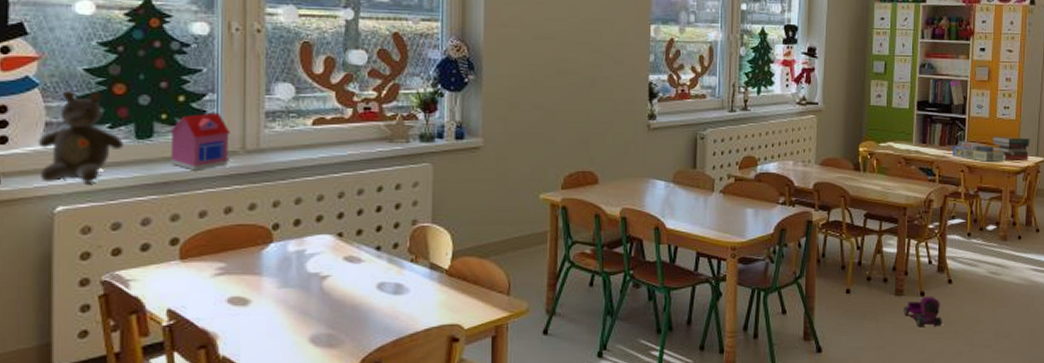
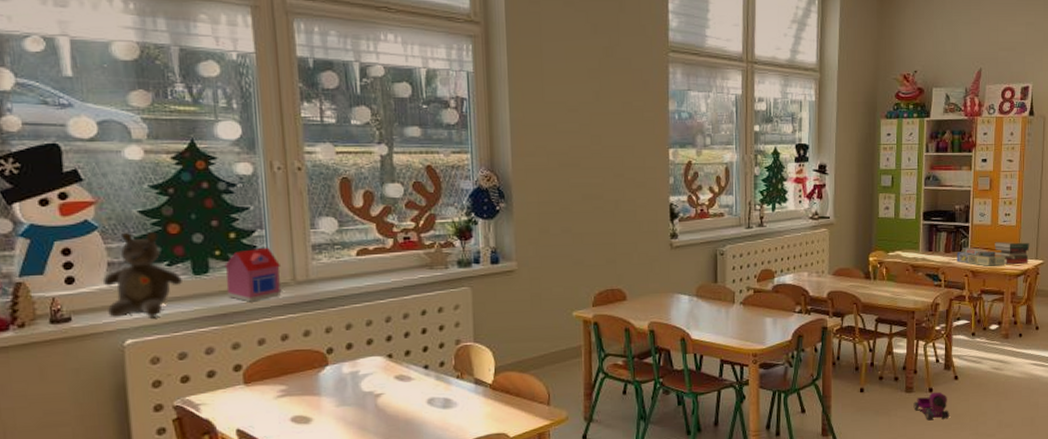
books: present [929,78,965,106] -> none [934,189,968,215]

